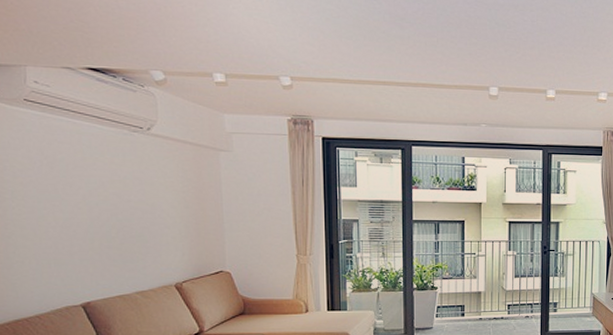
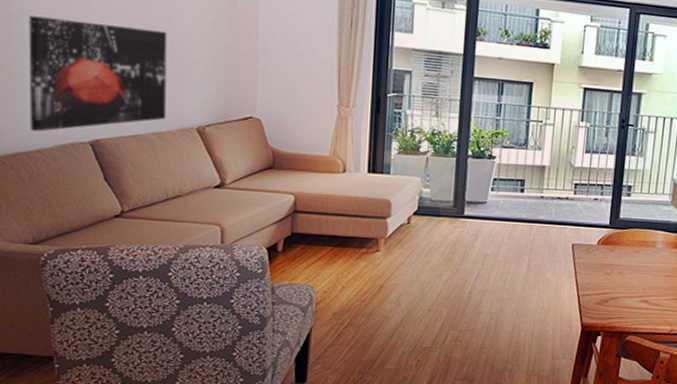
wall art: none [20,199,146,299] -> present [29,16,167,132]

